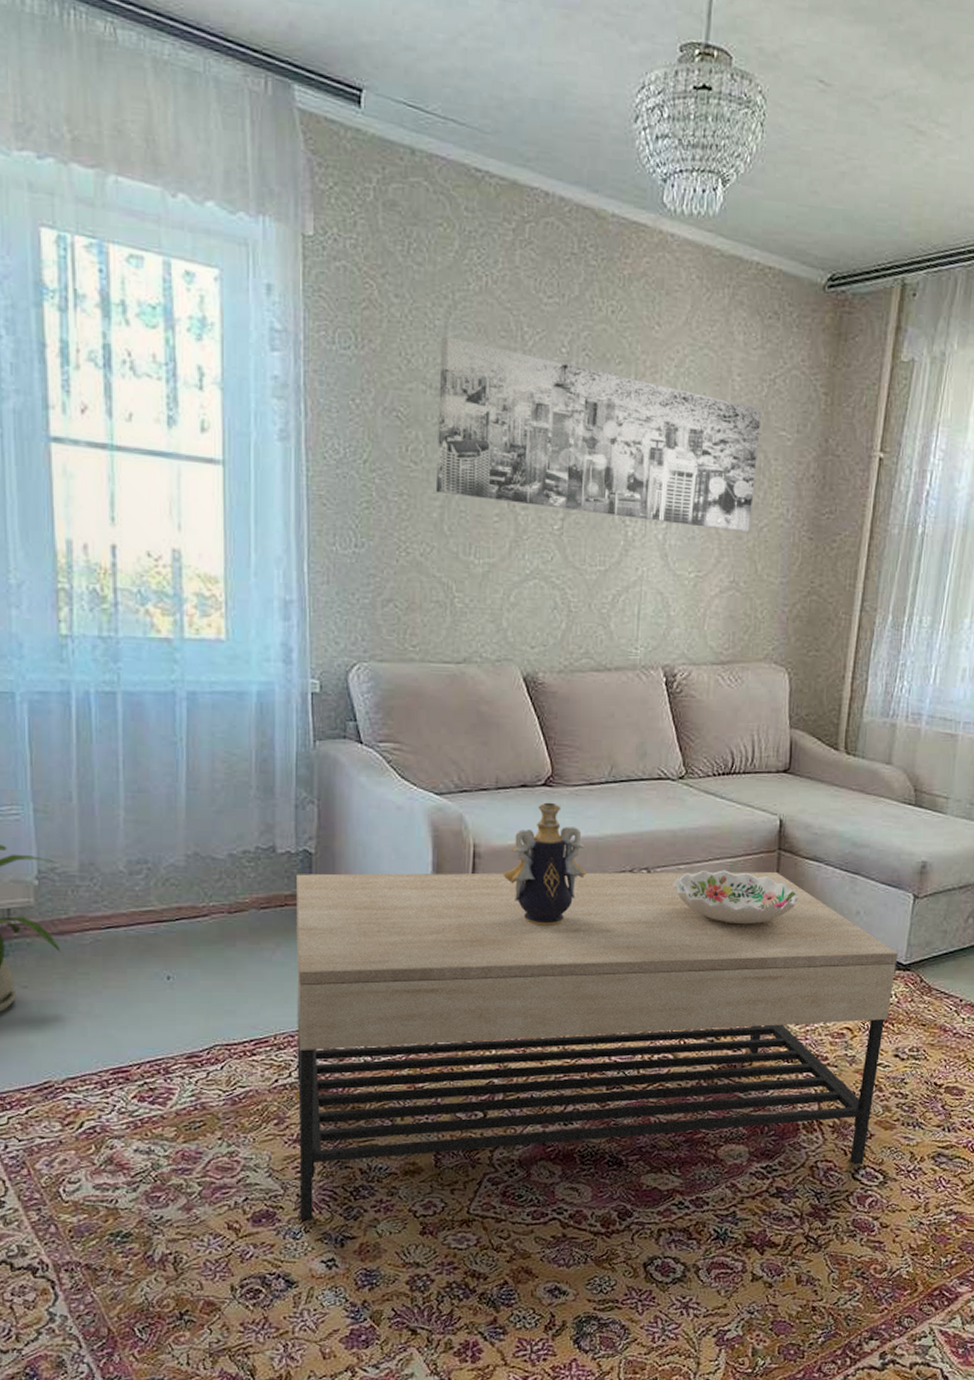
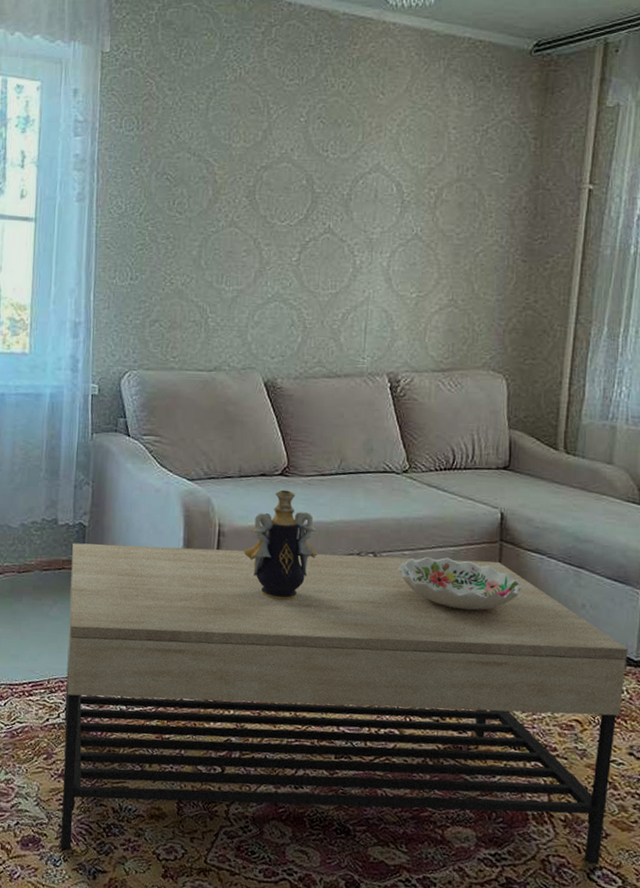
wall art: present [435,337,763,533] -> none [195,116,476,258]

